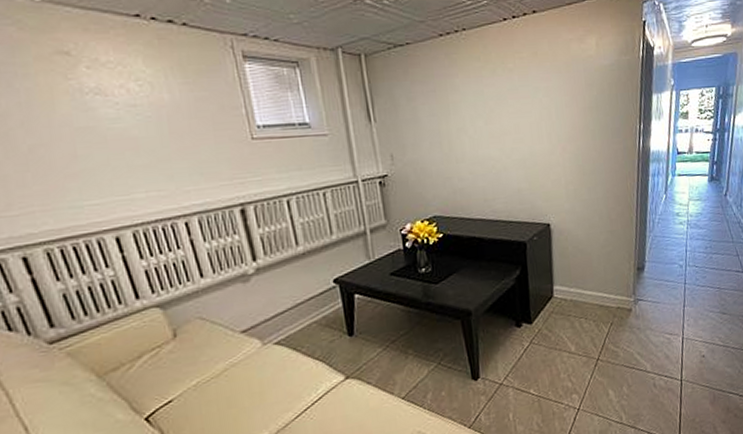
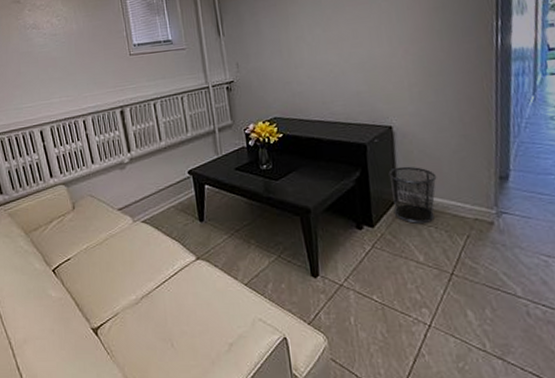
waste bin: none [546,262,588,317] -> present [388,166,437,224]

